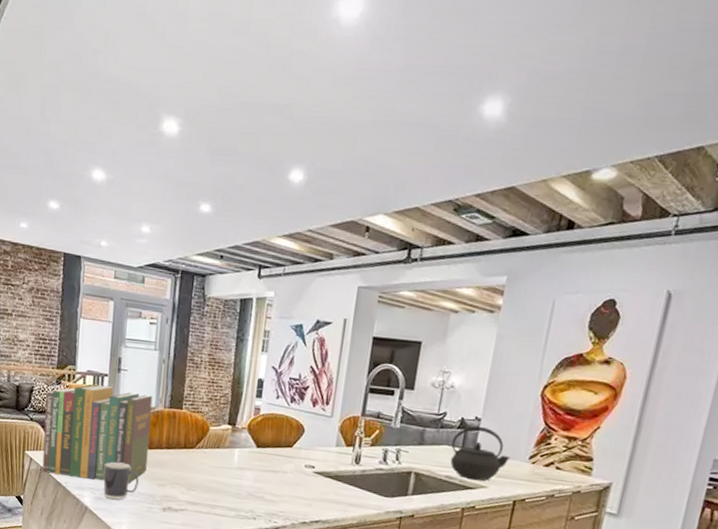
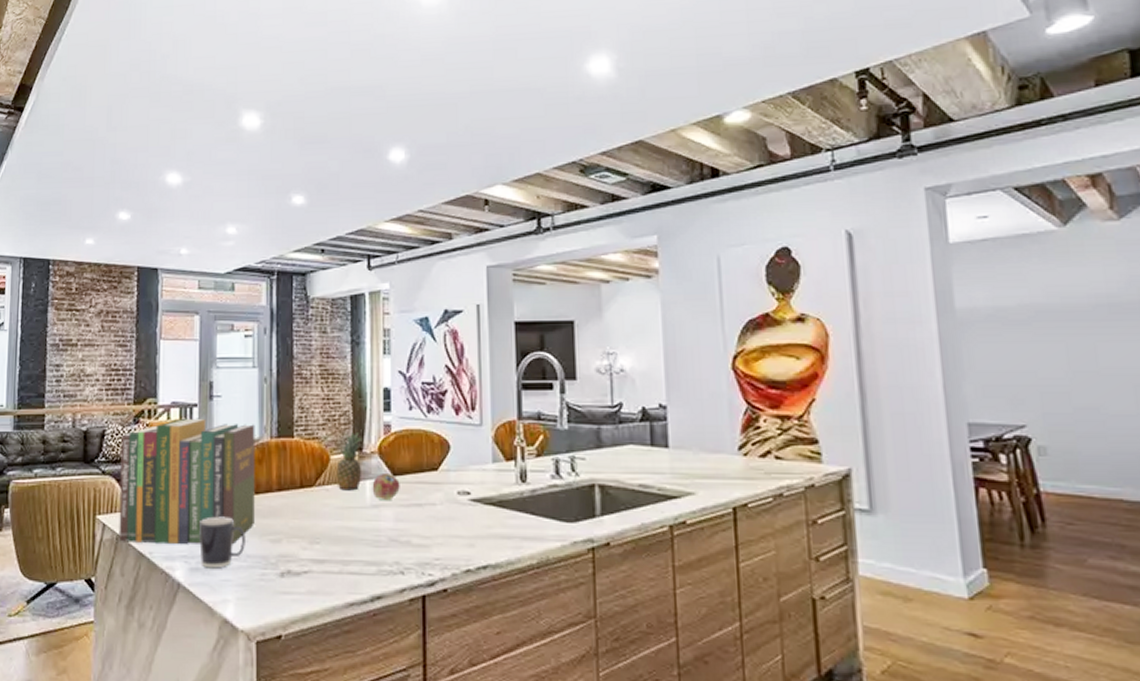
fruit: none [212,411,236,455] -> present [336,432,362,491]
fruit: none [239,444,262,466] -> present [372,472,400,501]
kettle: present [450,426,511,481] -> none [637,416,715,485]

